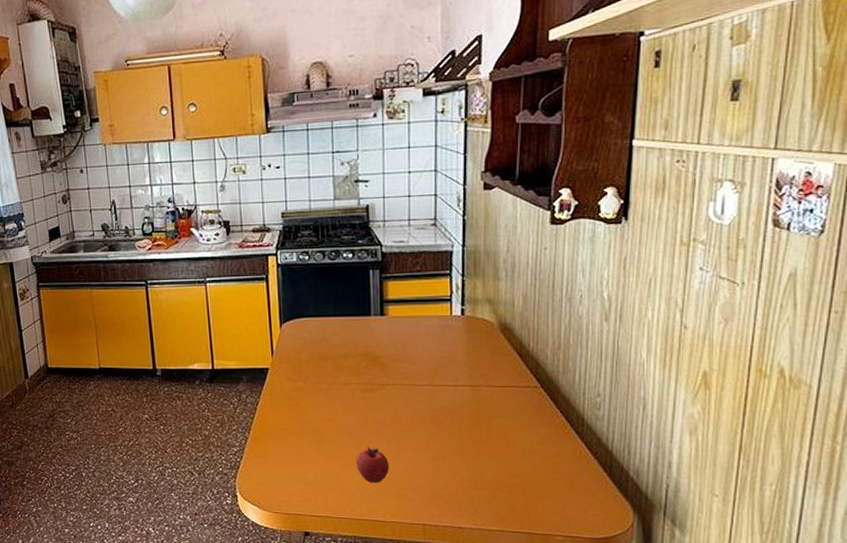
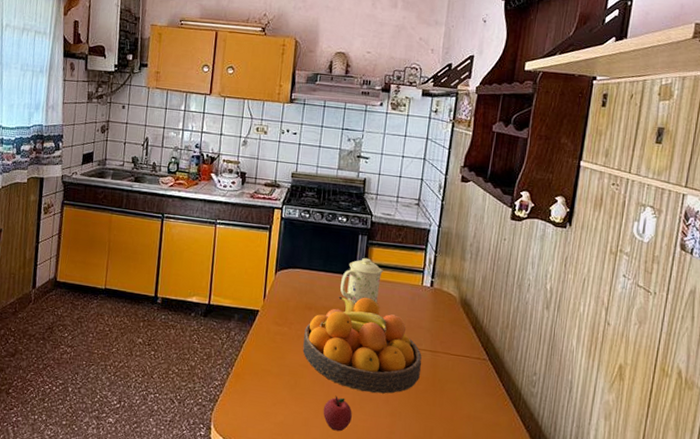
fruit bowl: none [323,337,461,439] -> present [303,296,422,394]
mug: none [356,294,404,346] -> present [340,257,384,304]

